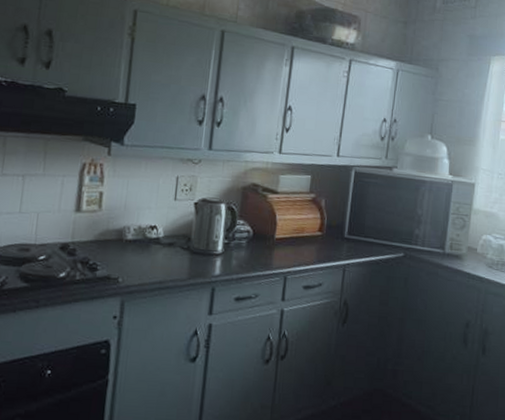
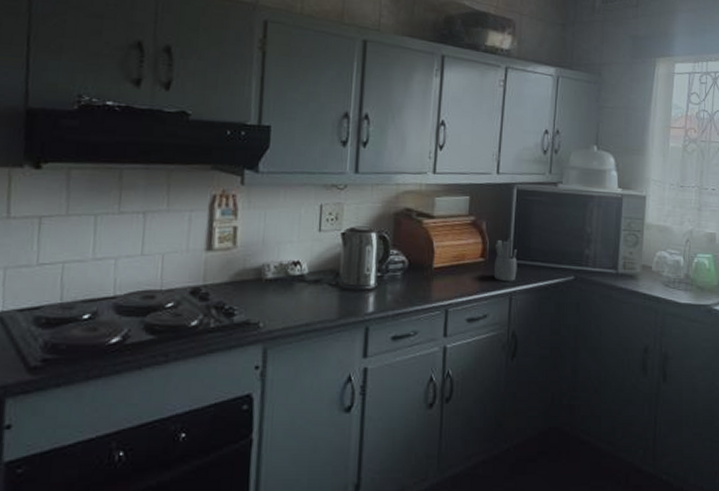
utensil holder: none [330,215,352,255] -> present [494,238,517,281]

